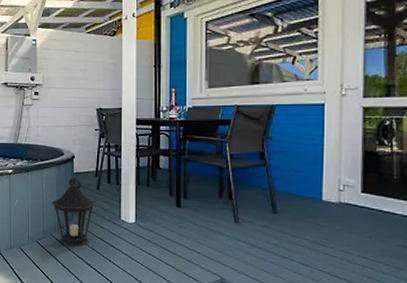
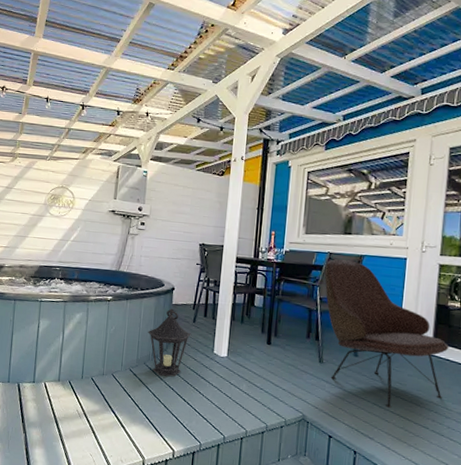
lounge chair: none [232,112,382,267] -> present [324,259,449,409]

